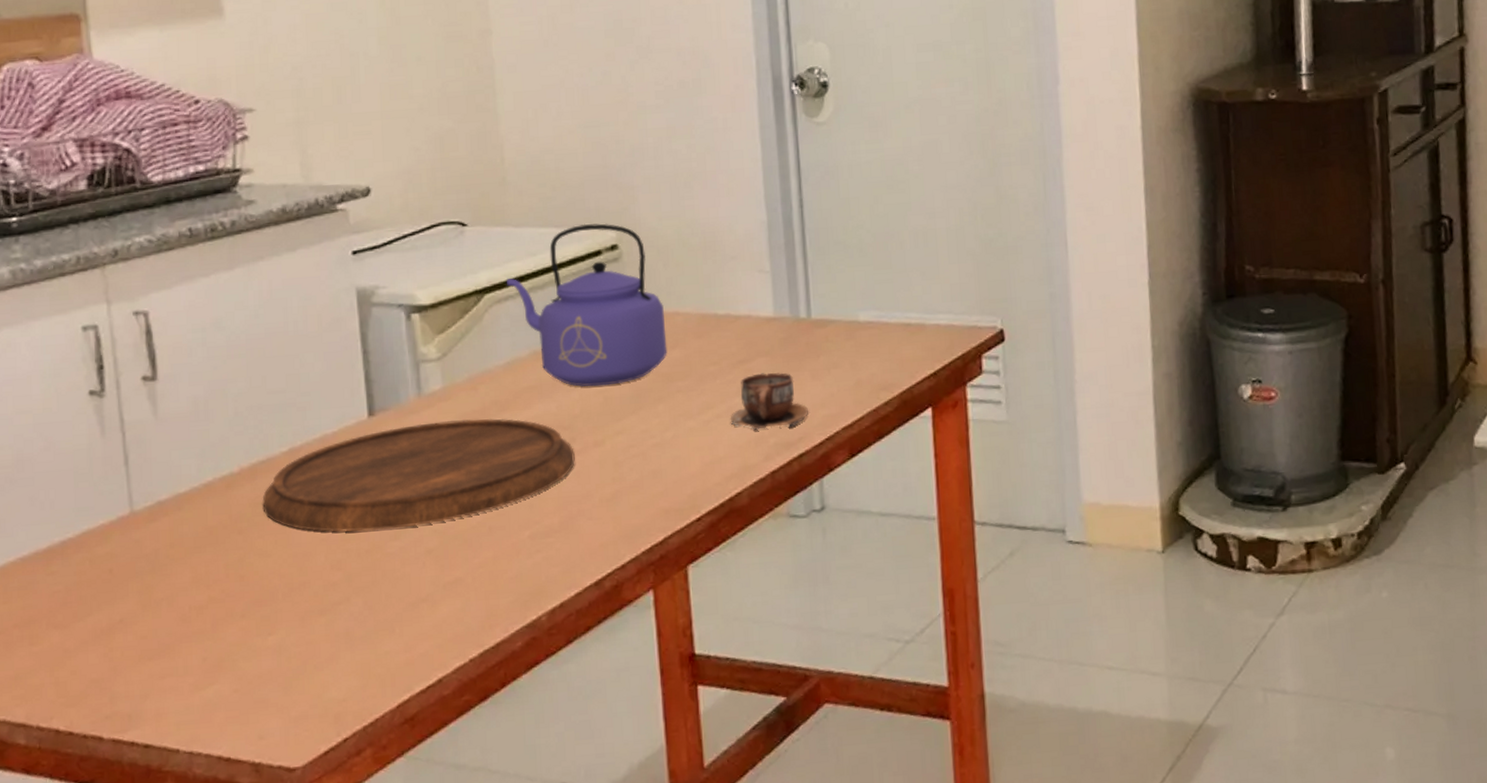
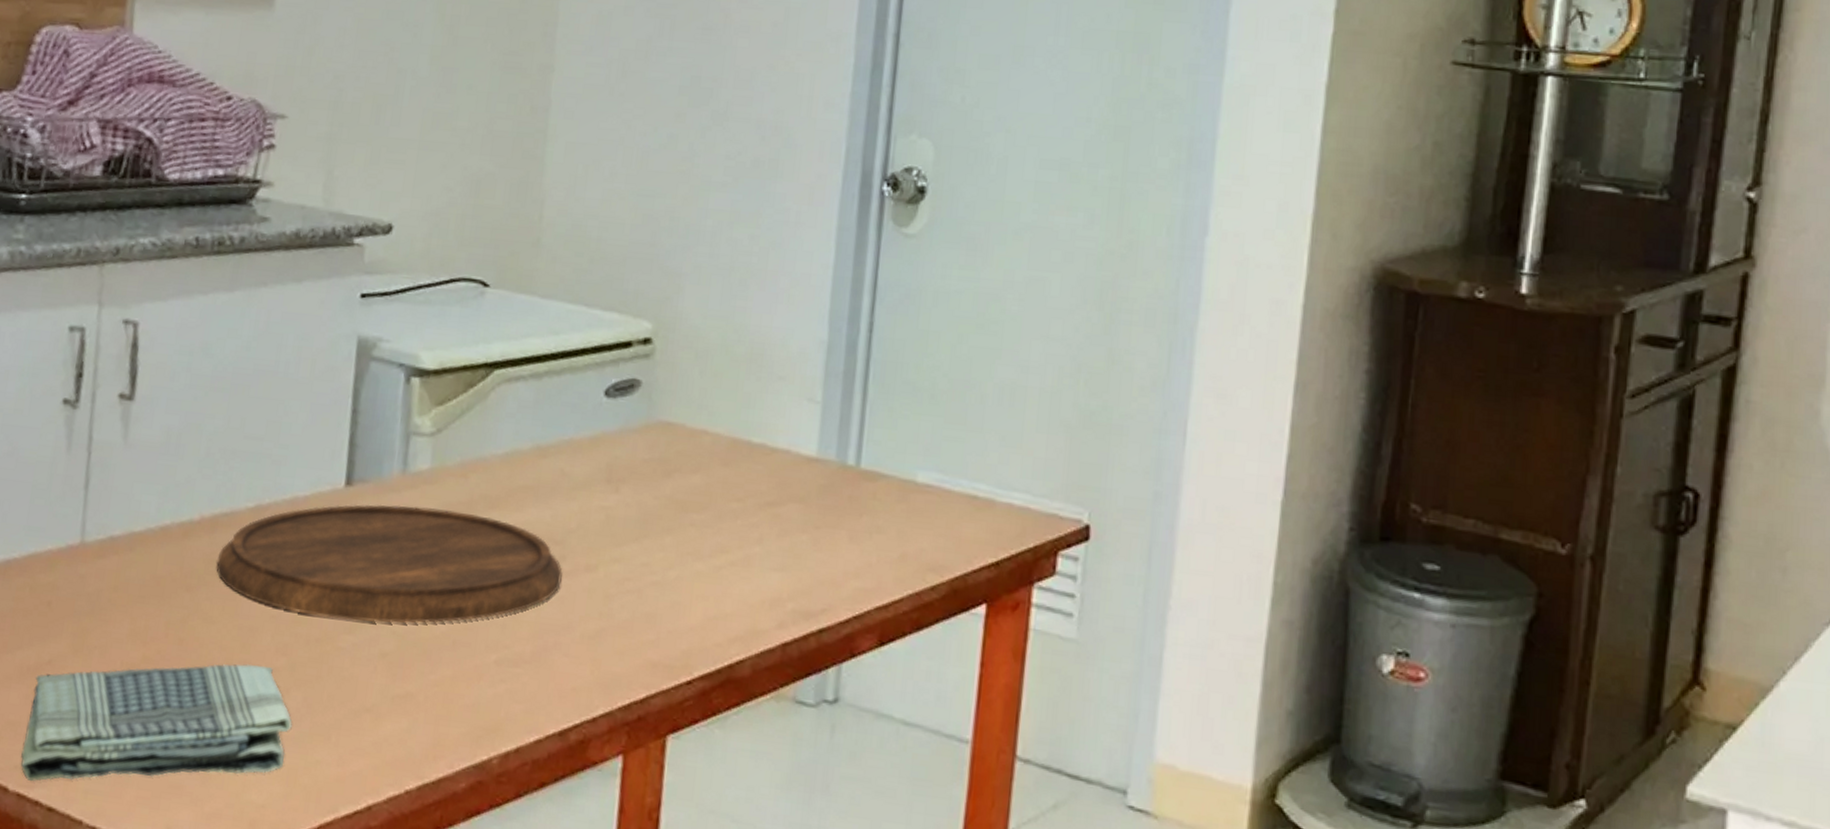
dish towel: none [110,582,358,727] -> present [21,663,292,782]
kettle: present [506,223,667,388] -> none [520,307,692,503]
cup: present [730,372,809,431] -> none [744,522,839,594]

